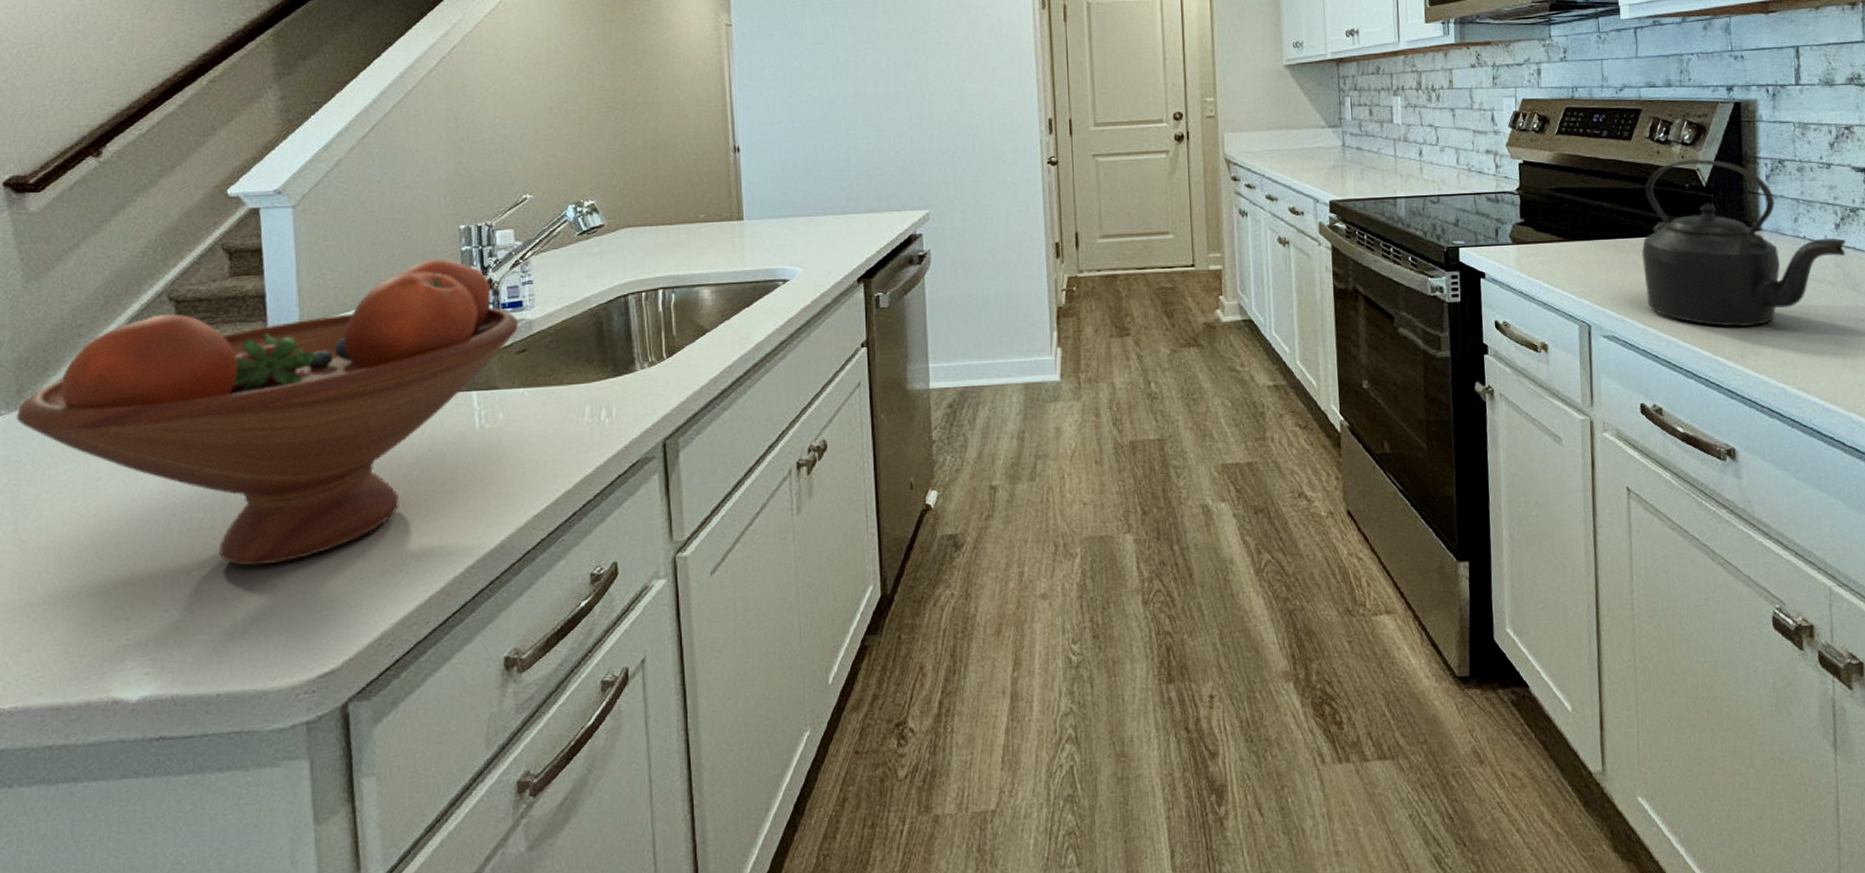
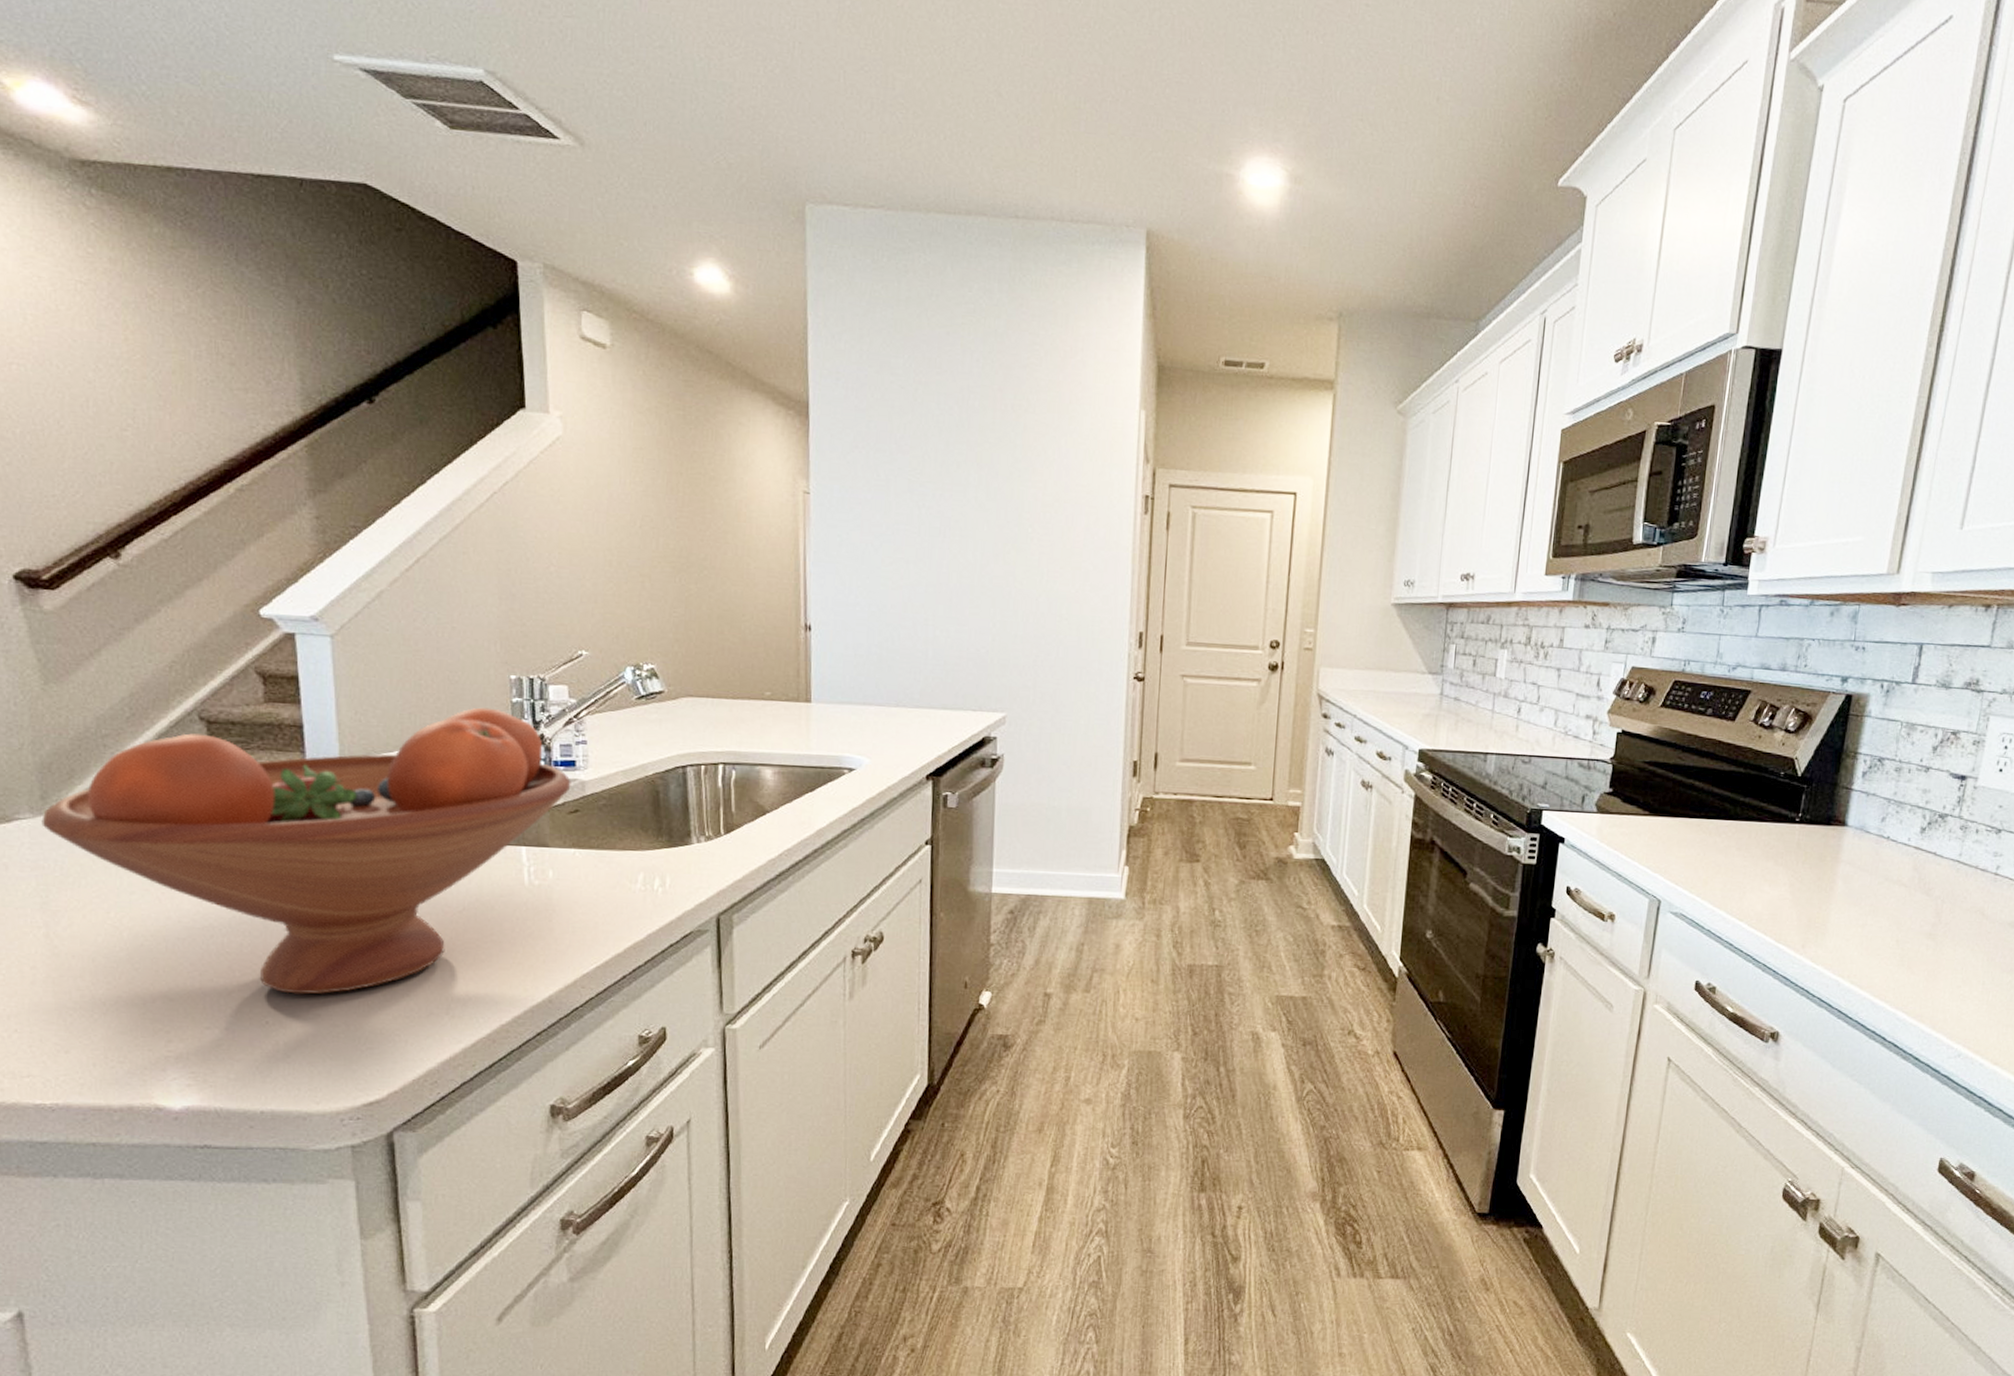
kettle: present [1641,159,1846,327] -> none [1721,747,1928,919]

